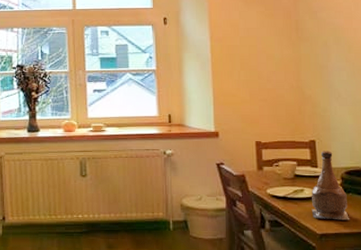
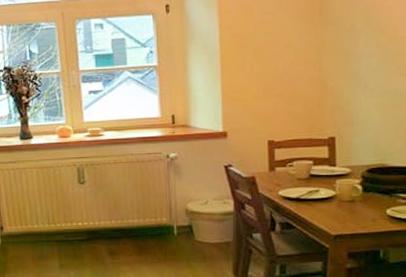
bottle: present [311,151,350,220] -> none [326,148,369,221]

